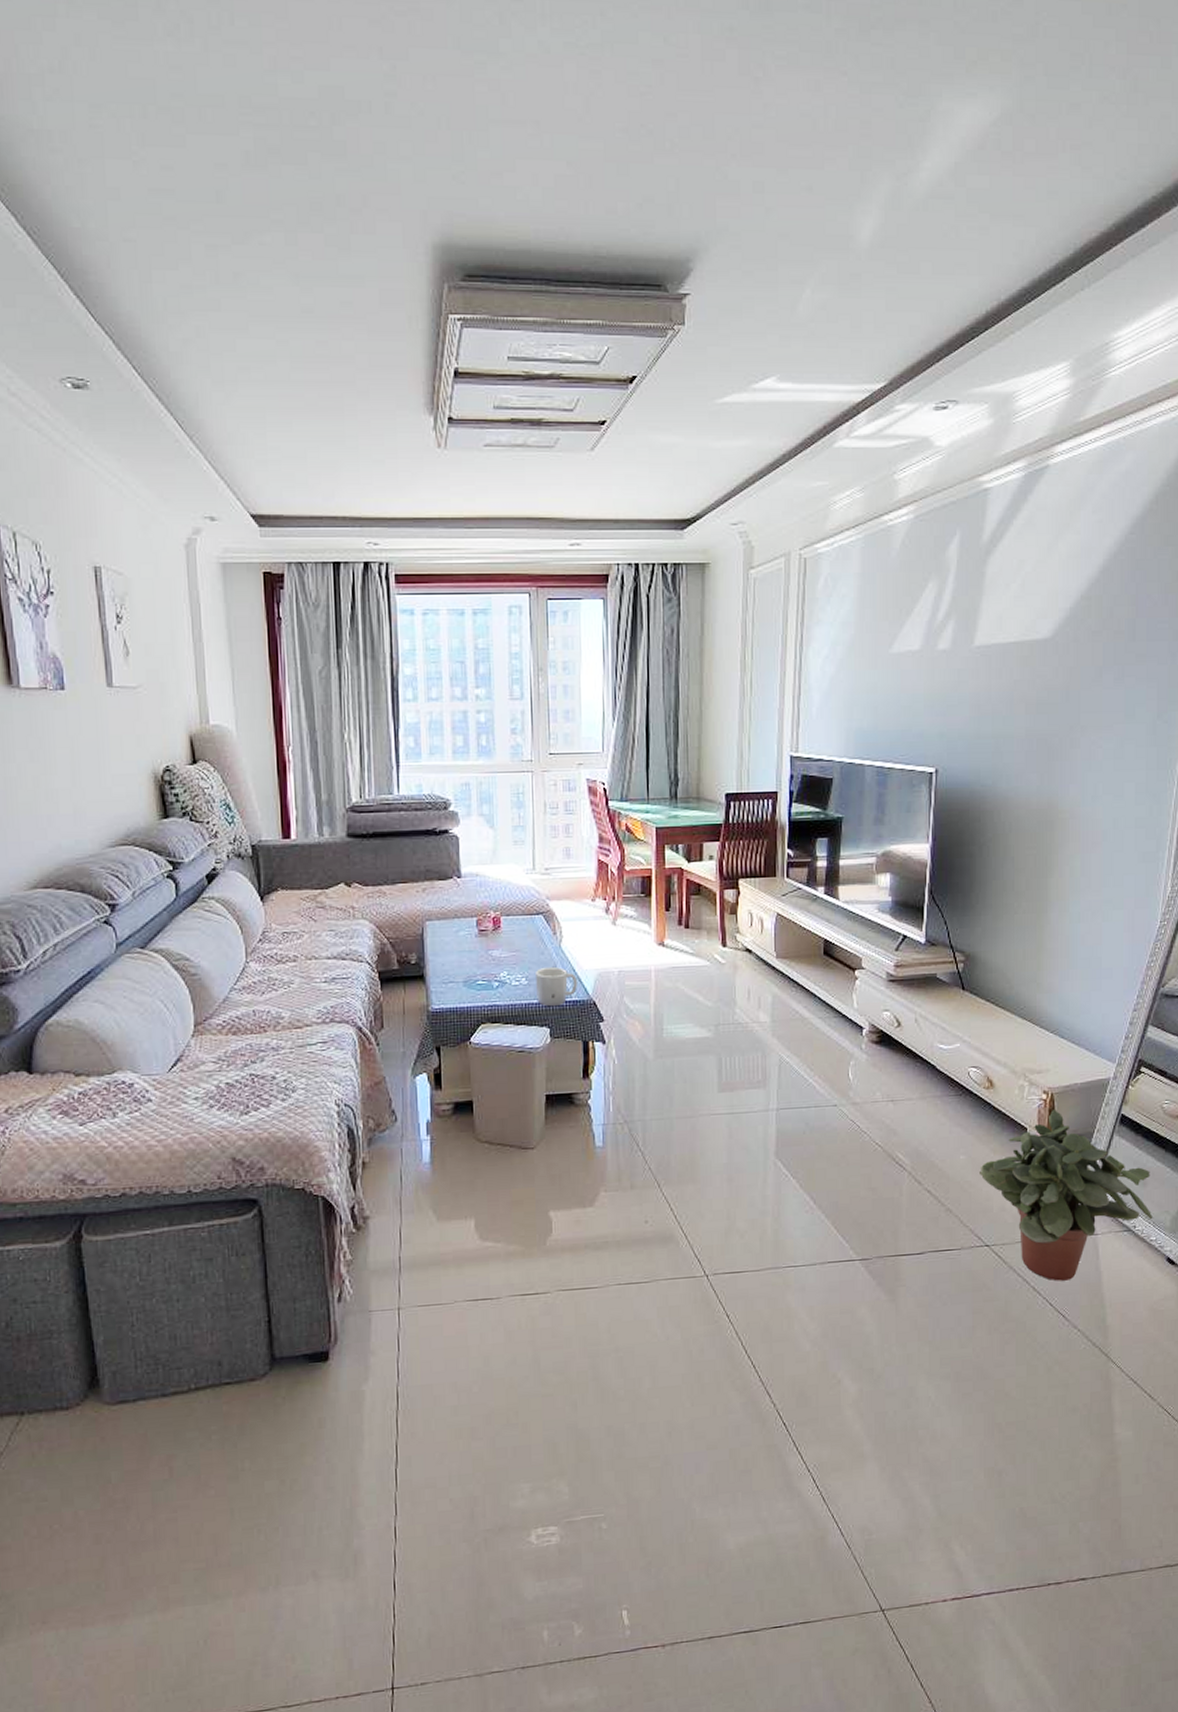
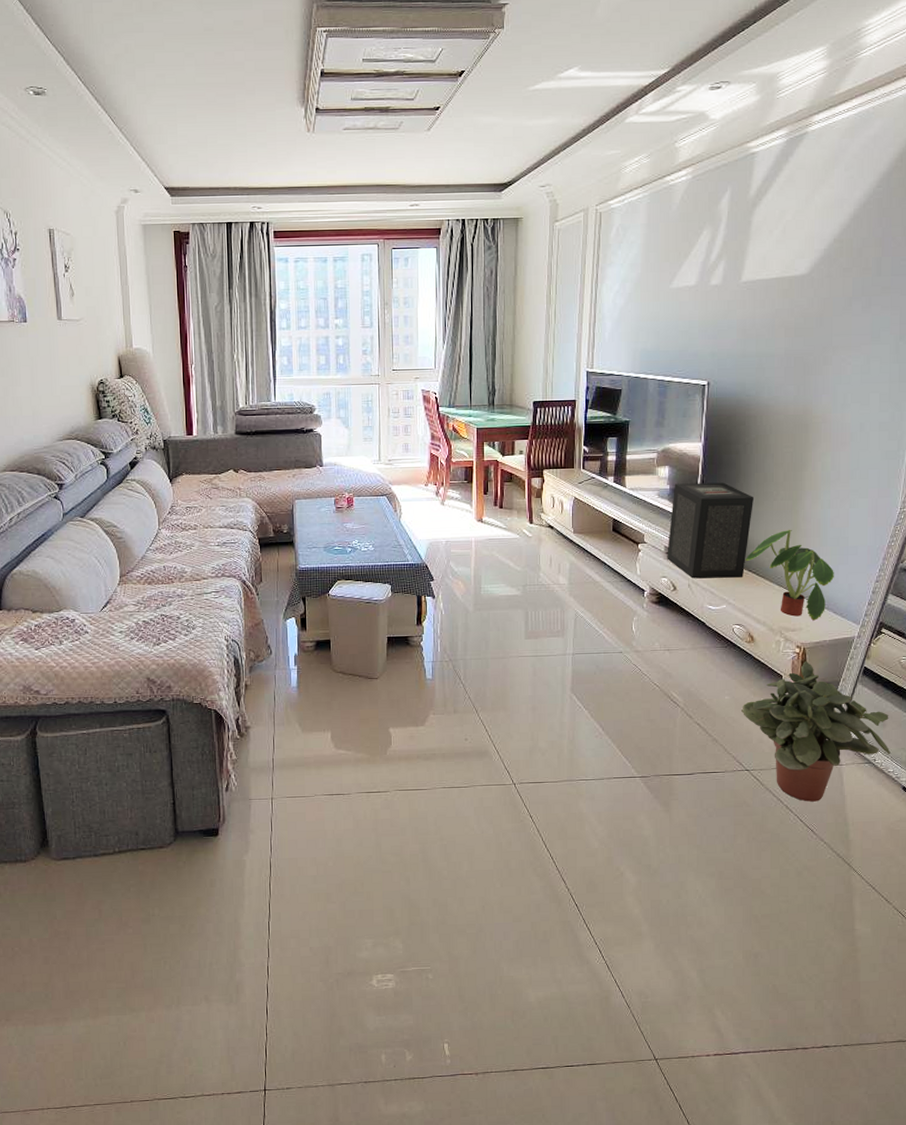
mug: present [536,966,577,1007] -> none [380,537,413,568]
speaker: none [889,892,991,1012] -> present [667,482,753,579]
plant: none [982,948,1086,1060] -> present [745,529,834,621]

